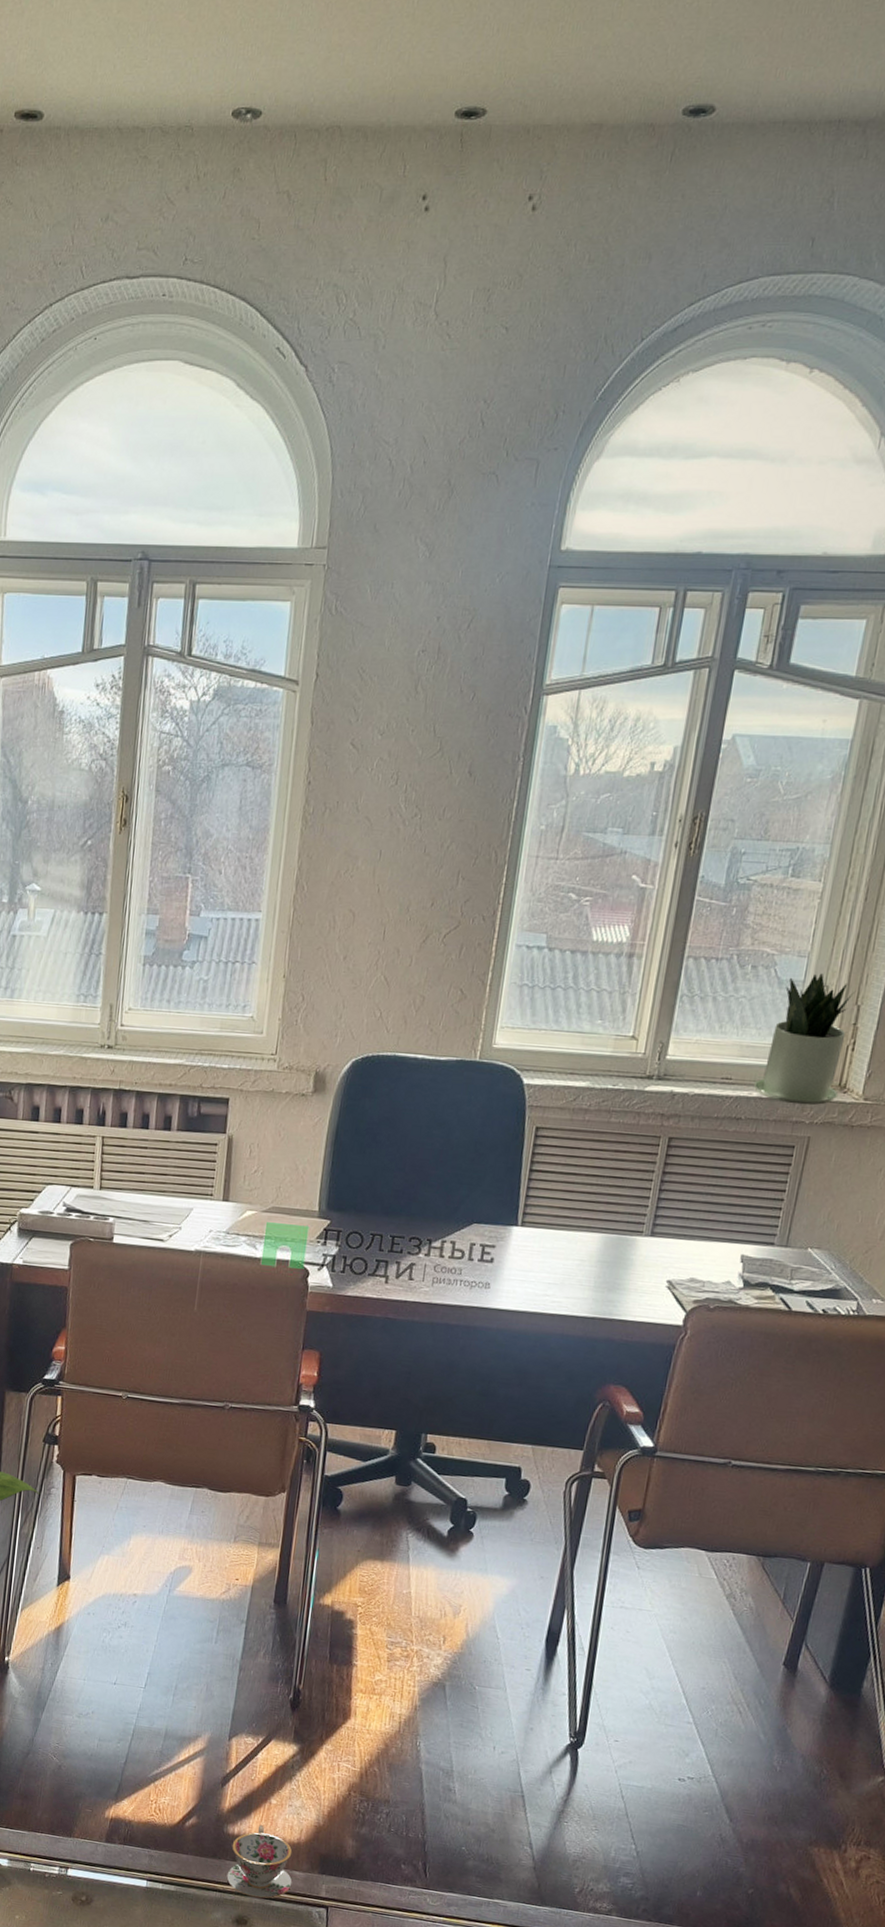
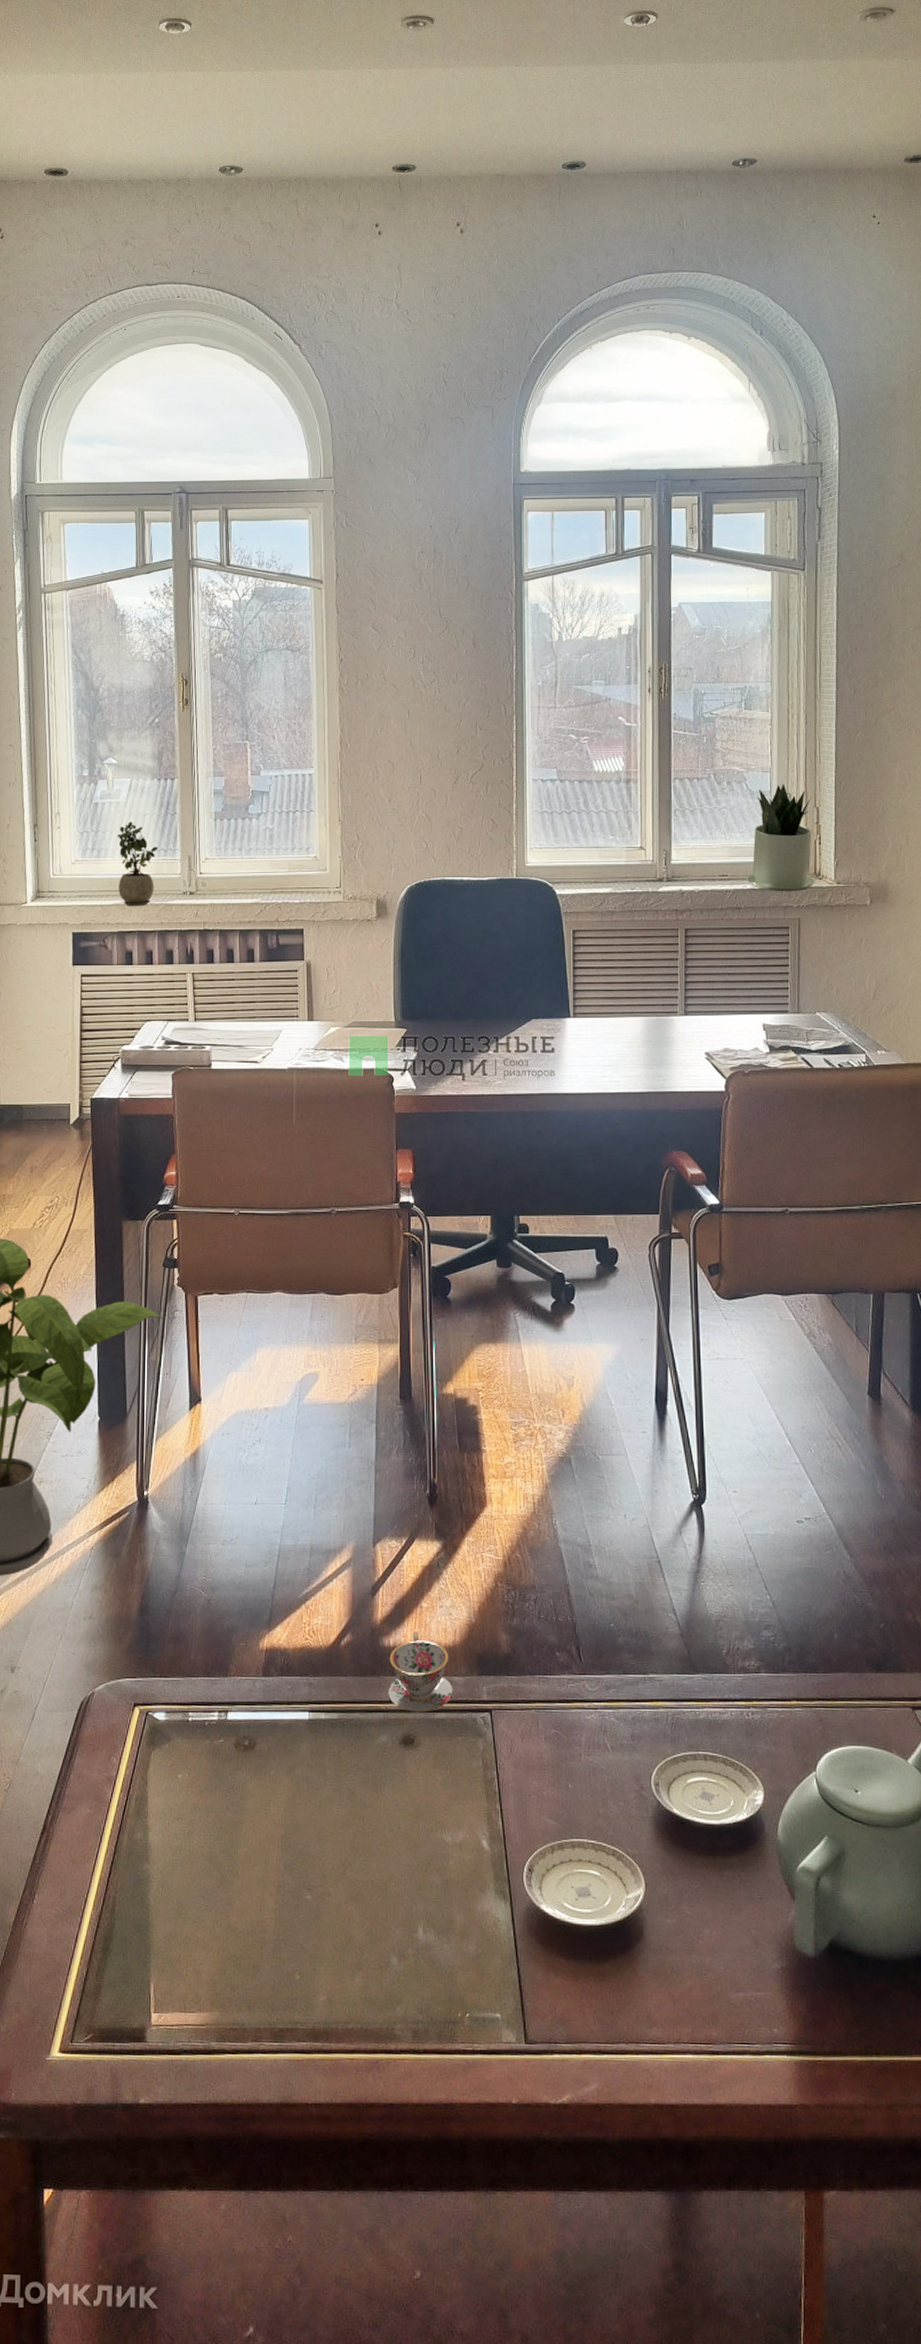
potted plant: none [30,960,78,1057] -> present [116,822,158,907]

